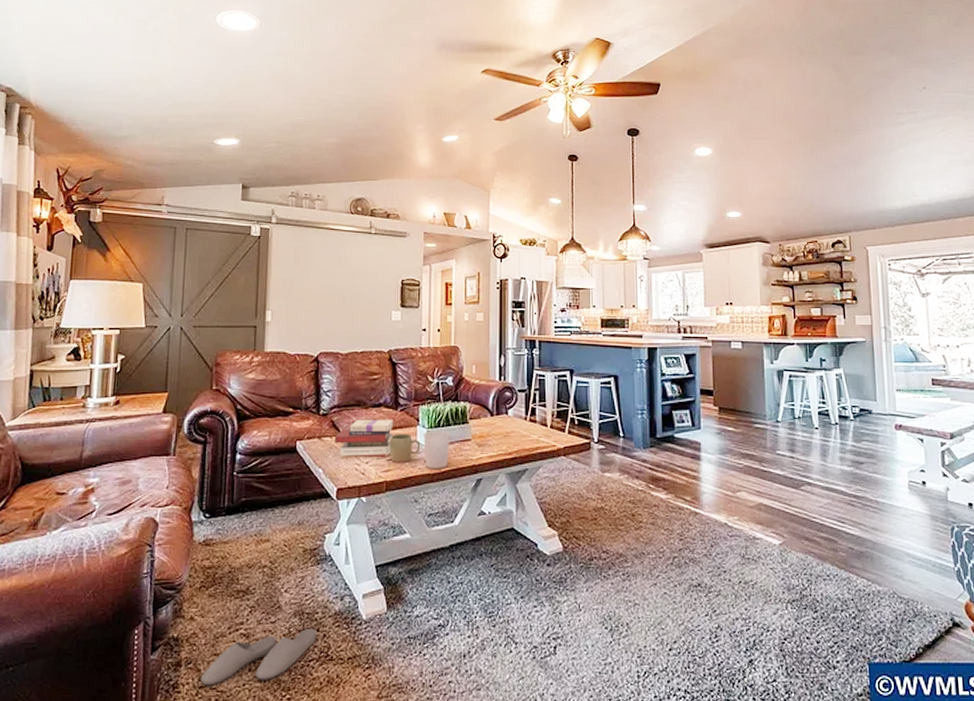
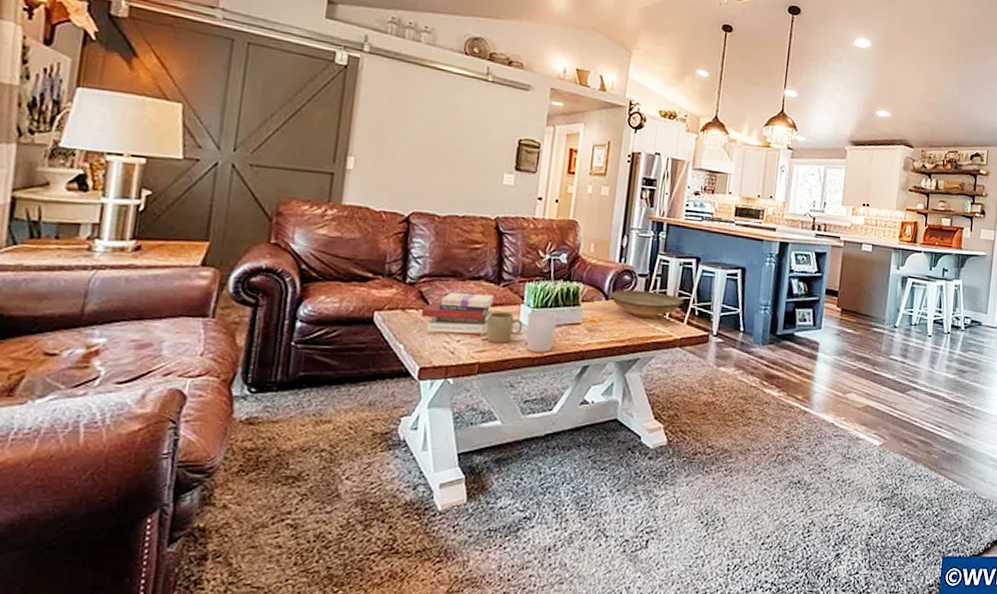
slippers: present [200,628,317,686] -> none [231,518,382,582]
decorative bowl: none [494,405,563,431] -> present [610,289,684,319]

